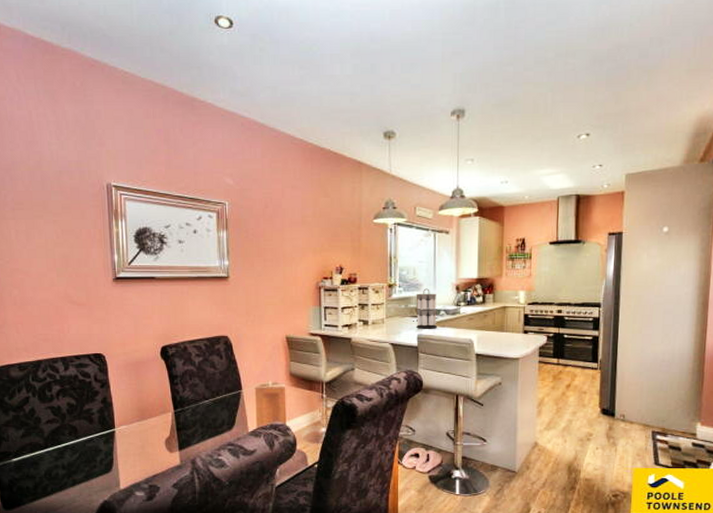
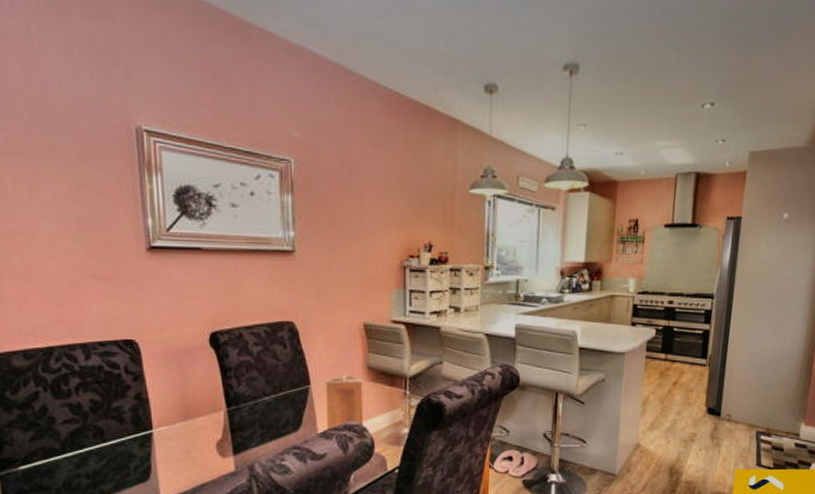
spice rack: present [416,288,437,329] -> none [515,272,539,319]

